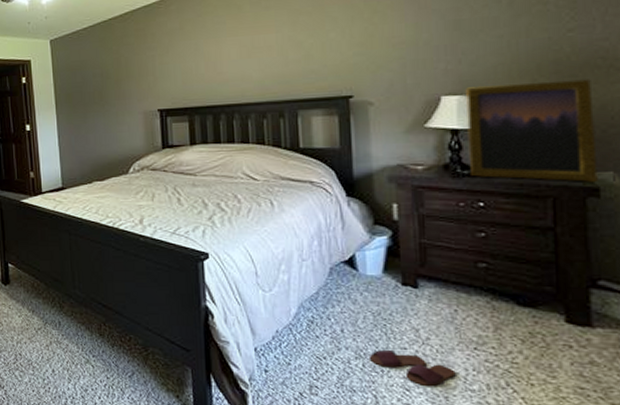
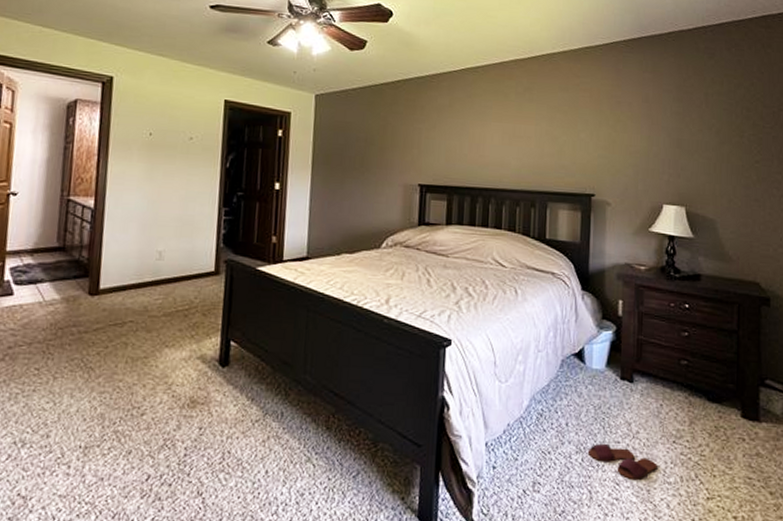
picture frame: present [466,79,598,182] -> none [680,199,770,293]

